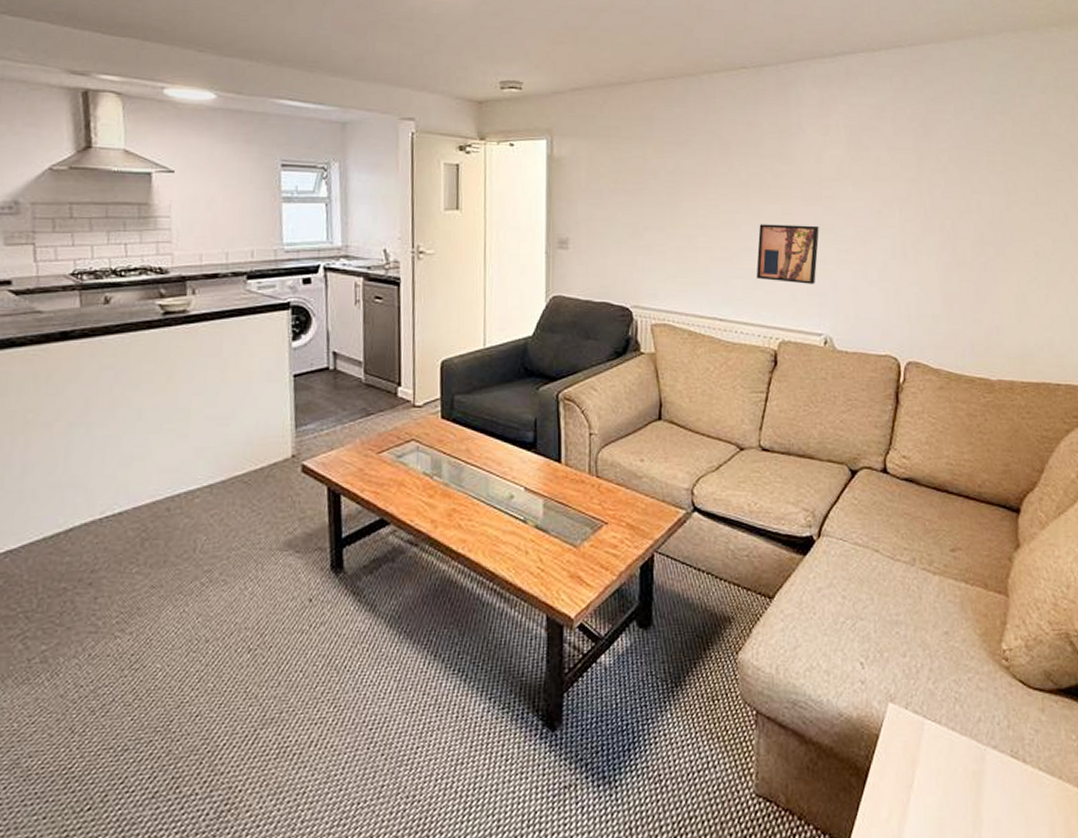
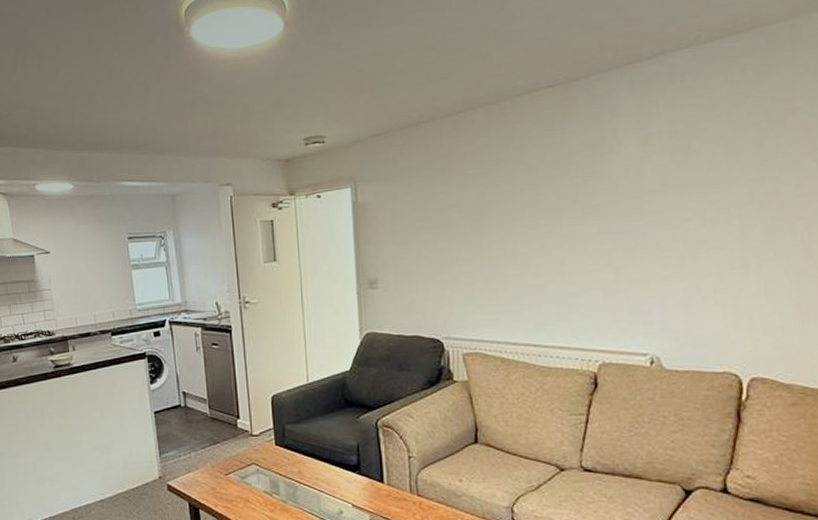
wall art: present [756,224,819,284] -> none [571,242,642,304]

